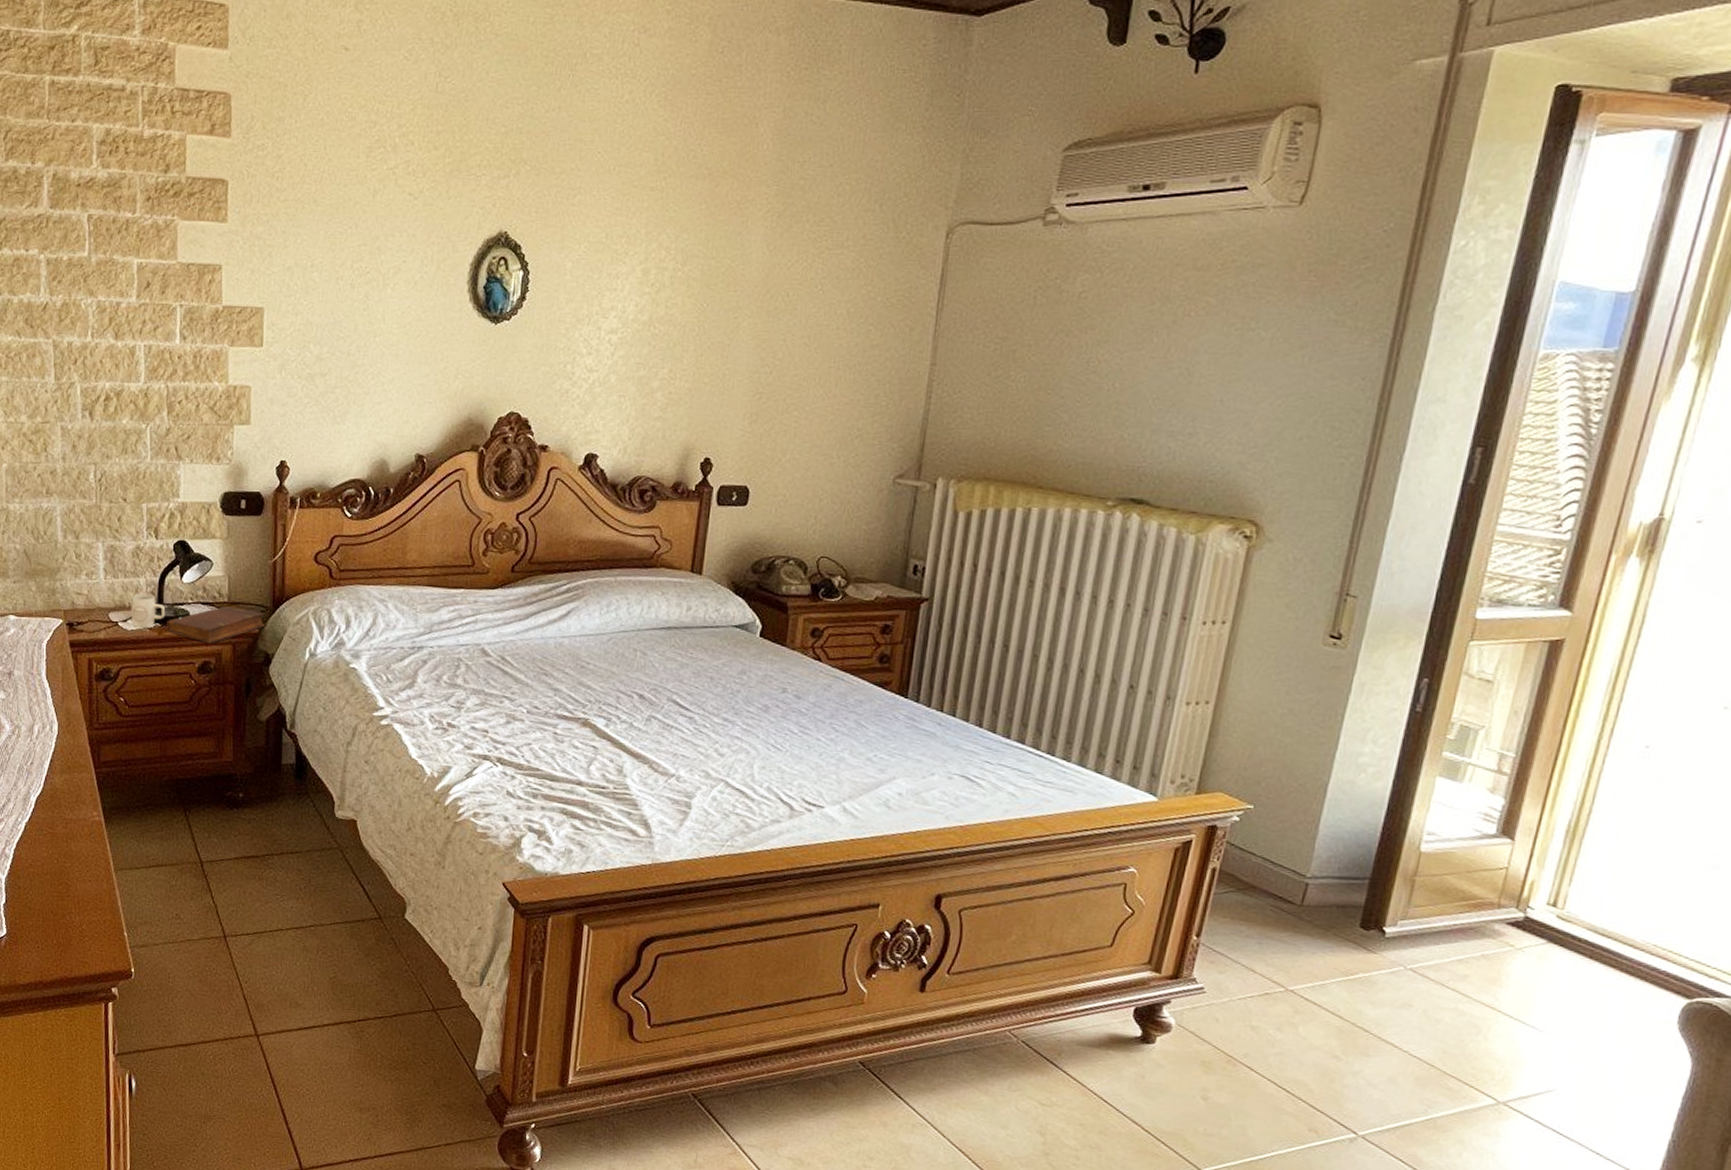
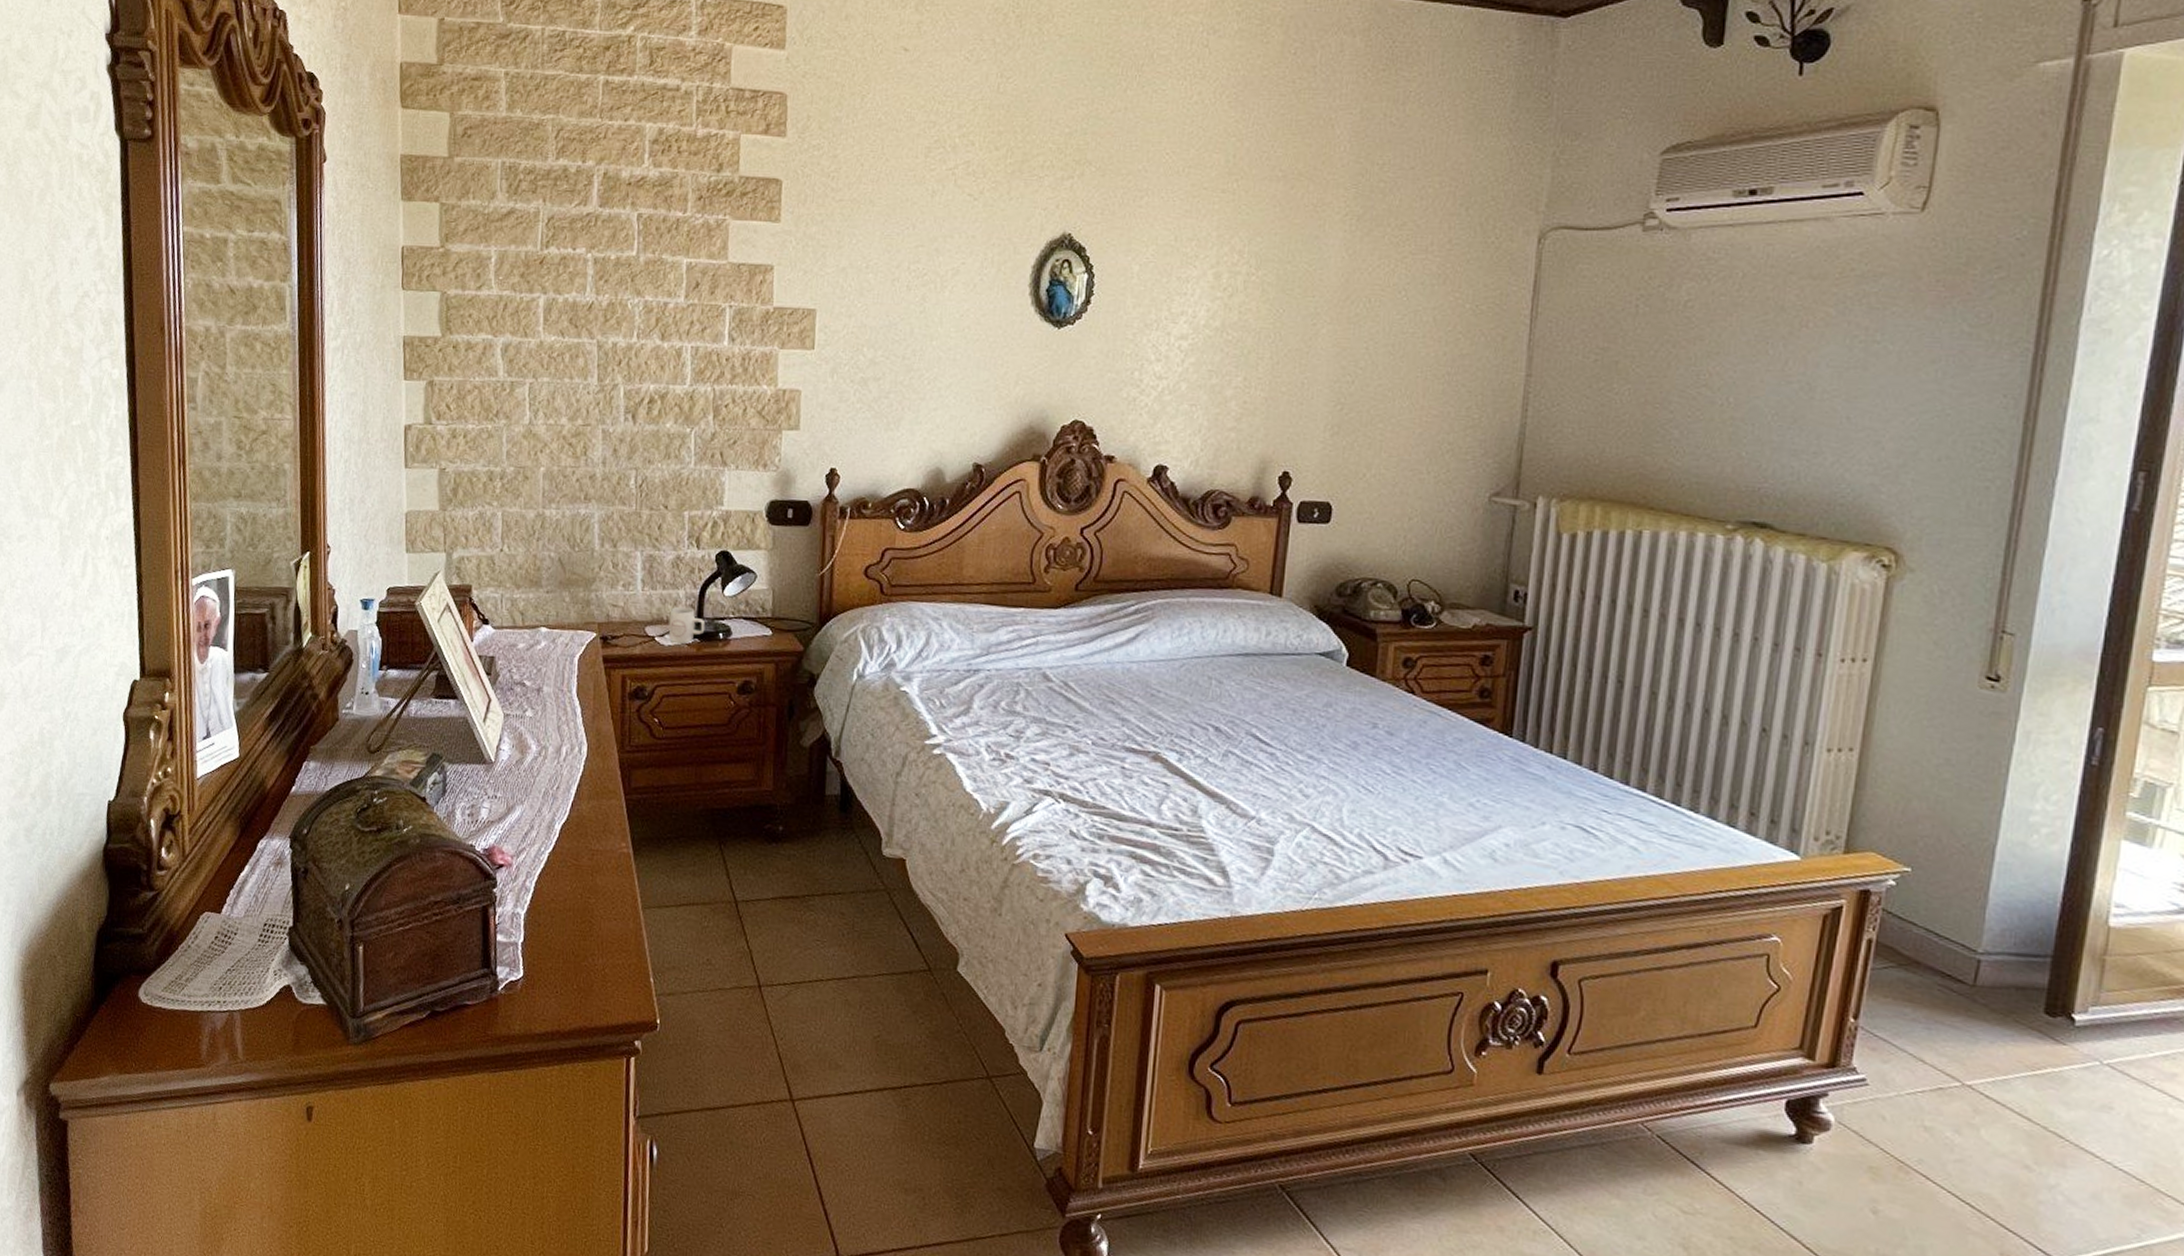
diary: present [167,606,265,644] -> none [706,621,810,662]

